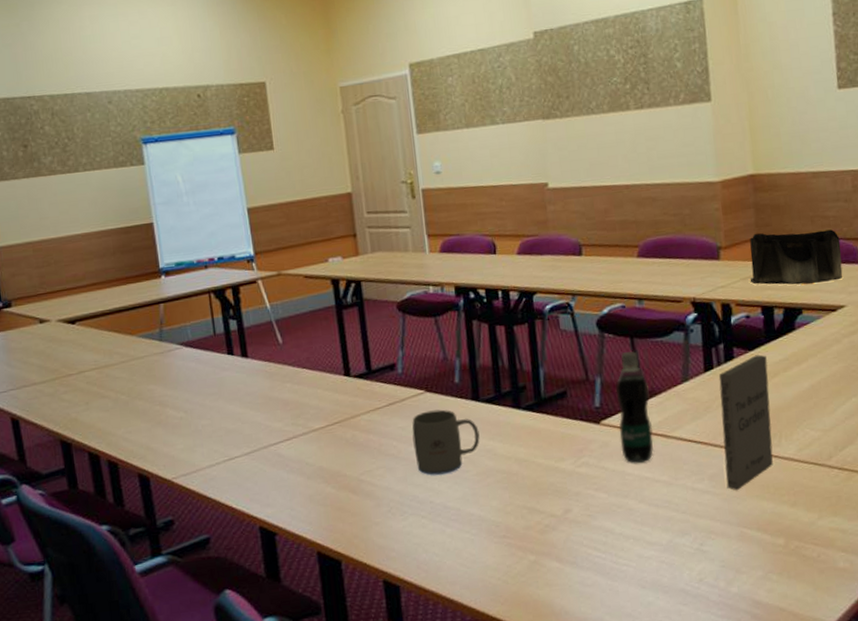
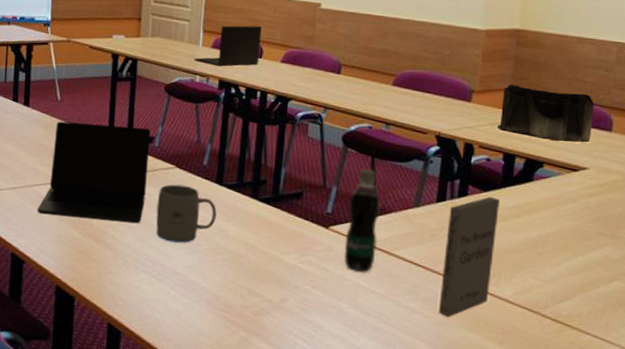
laptop: none [279,356,399,476] -> present [37,121,150,223]
laptop: none [422,219,494,272] -> present [193,25,262,67]

